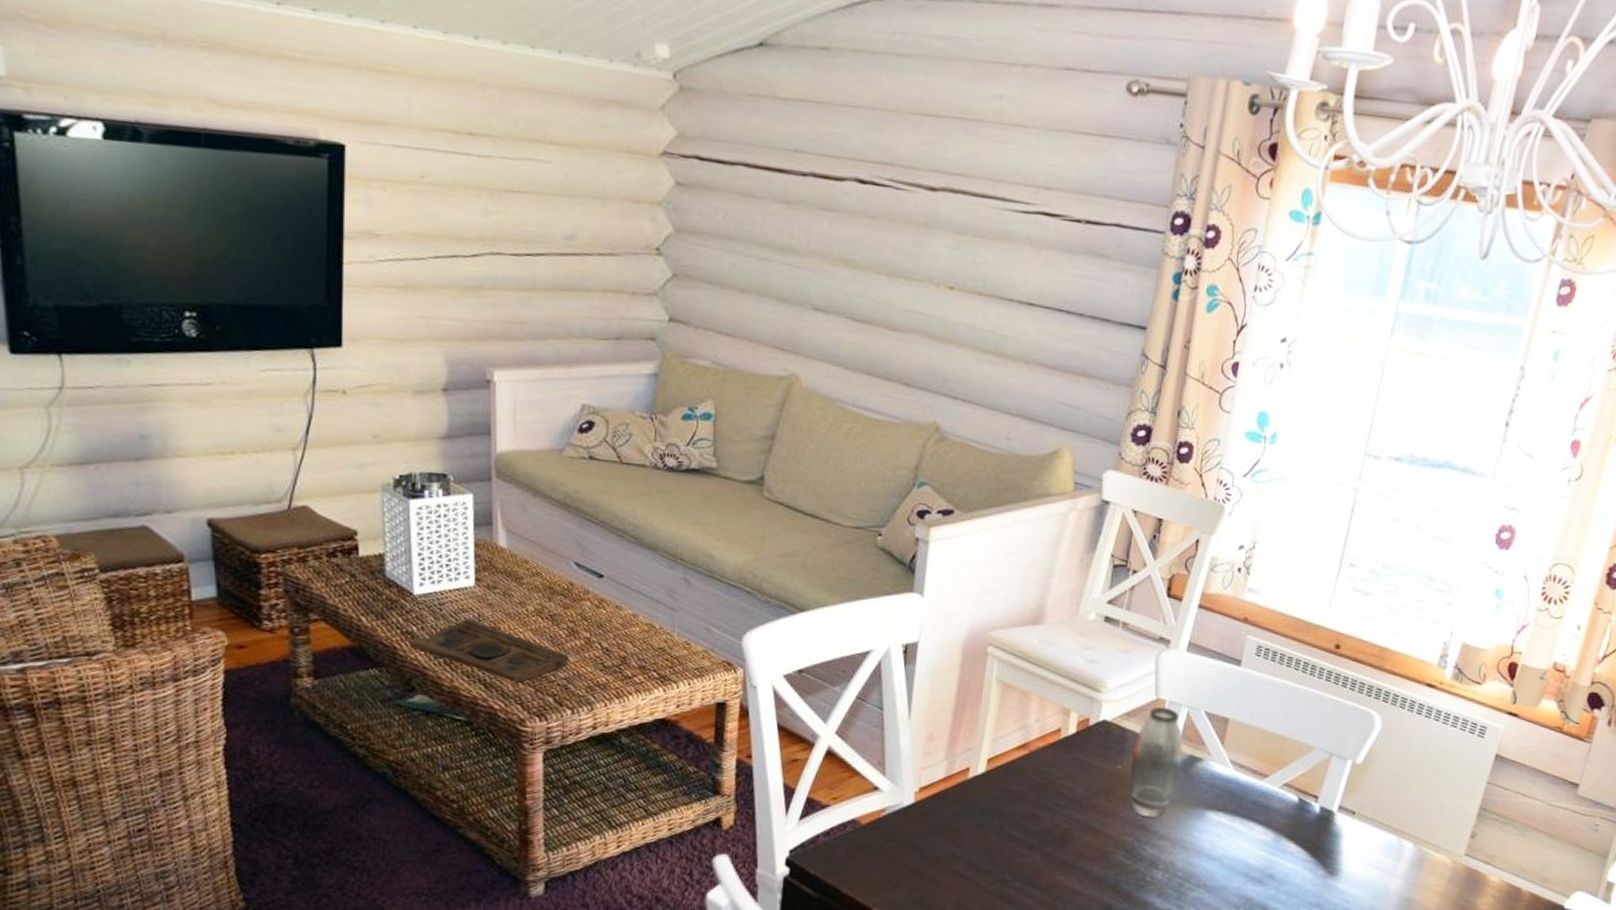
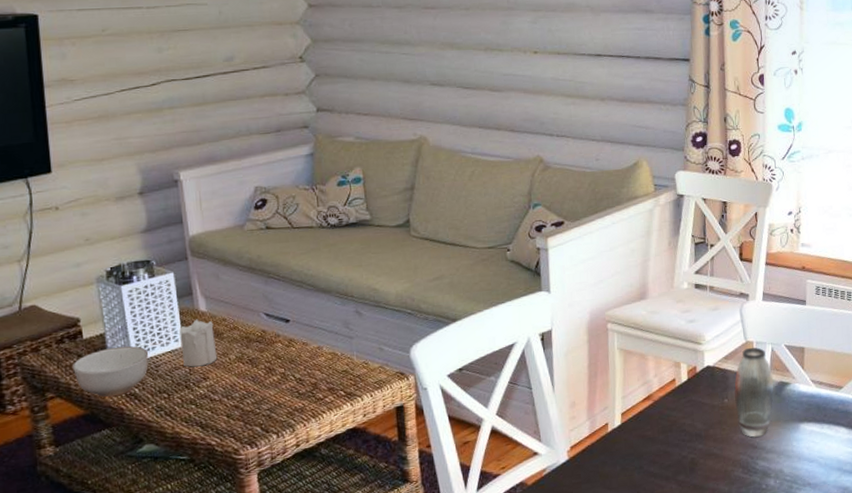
bowl: none [342,572,433,632] -> present [71,345,149,398]
decorative tray: present [409,619,569,683] -> none [134,374,270,420]
candle: none [471,555,513,614] -> present [179,319,218,367]

